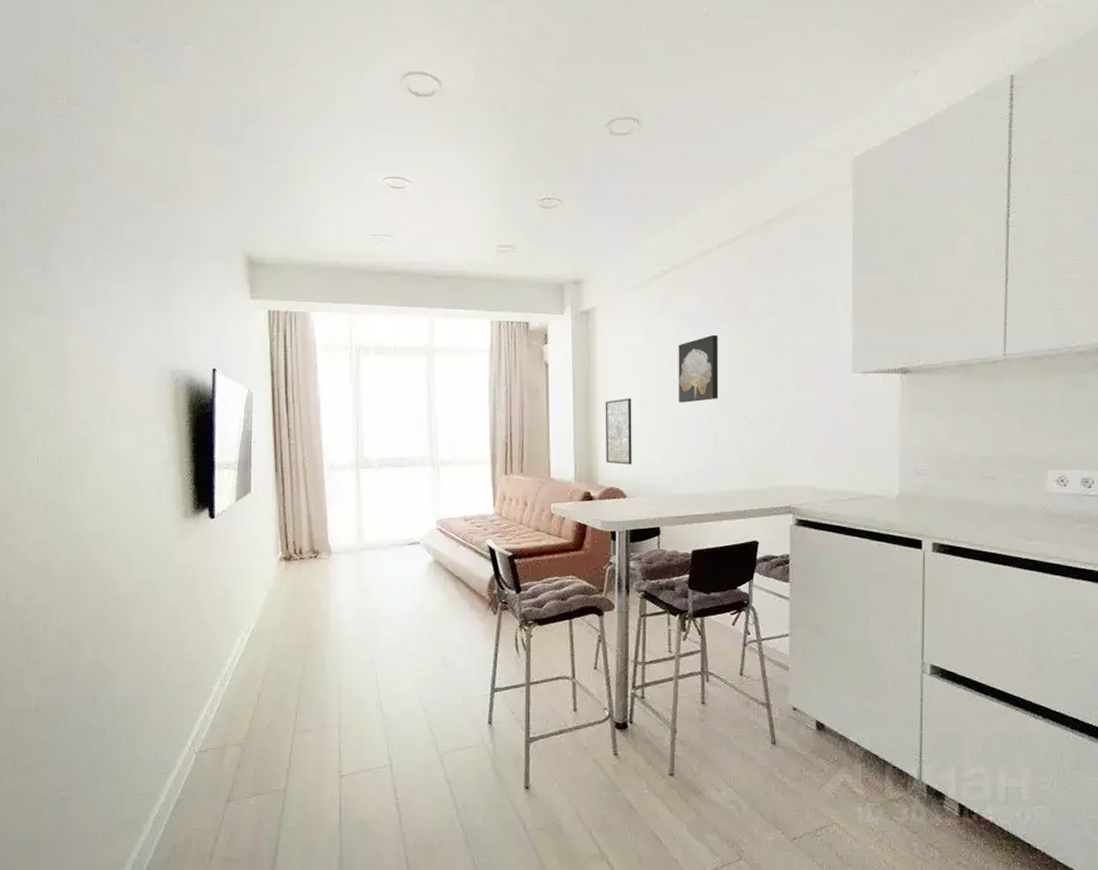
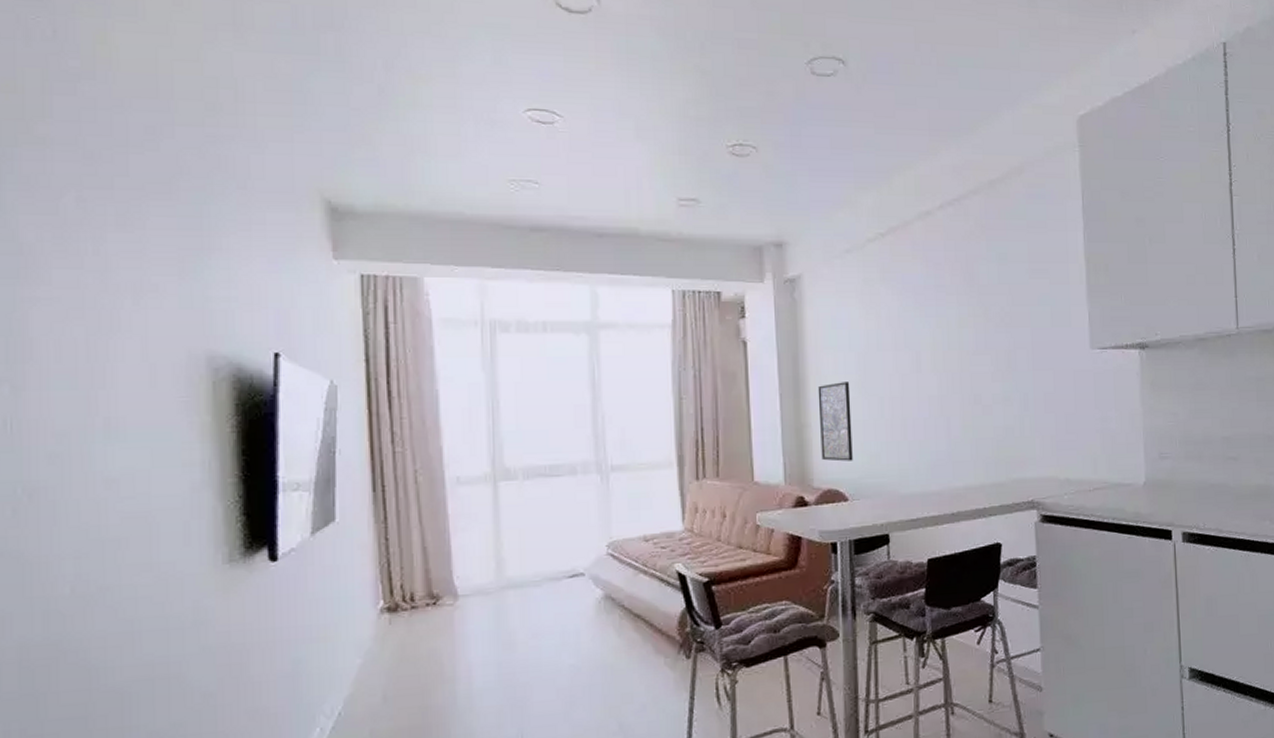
wall art: present [678,334,719,403] -> none [900,307,949,386]

